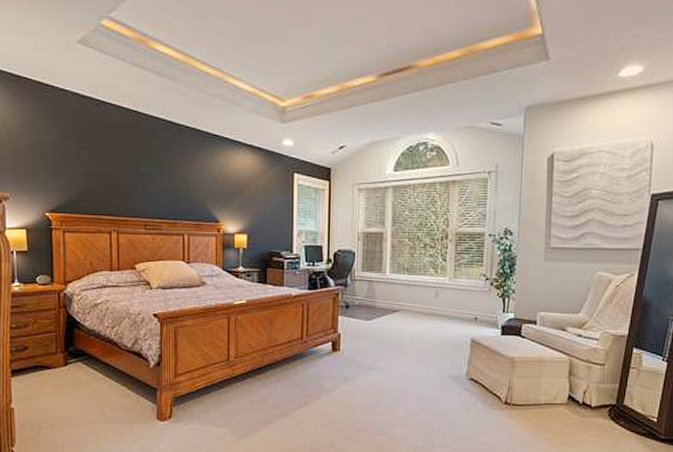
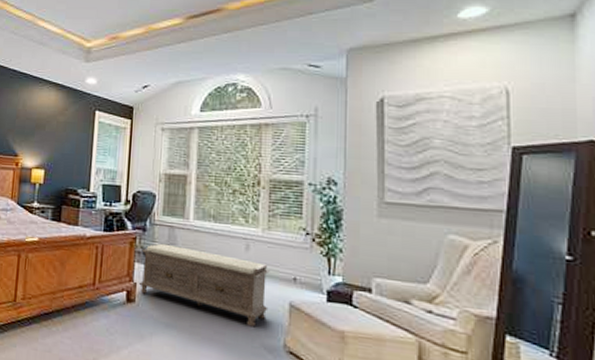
bench: none [343,297,455,362] -> present [139,243,270,328]

